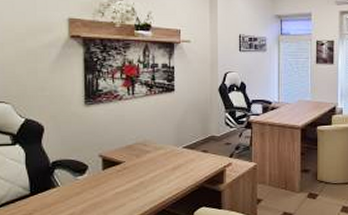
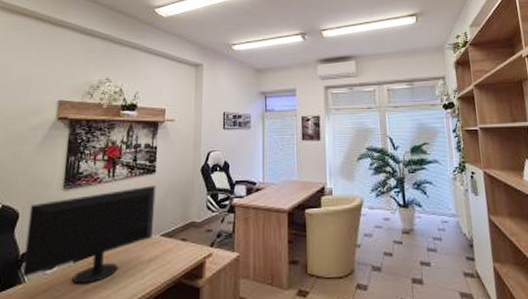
computer monitor: none [54,103,176,188] -> present [21,185,156,284]

